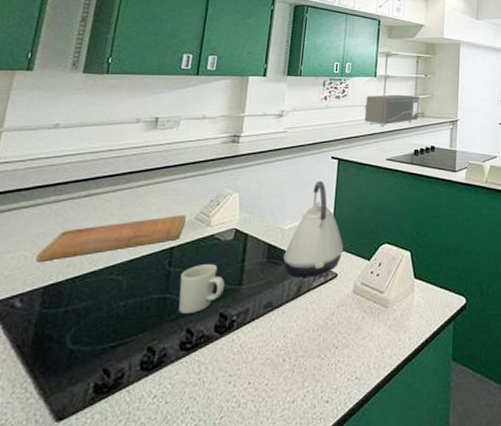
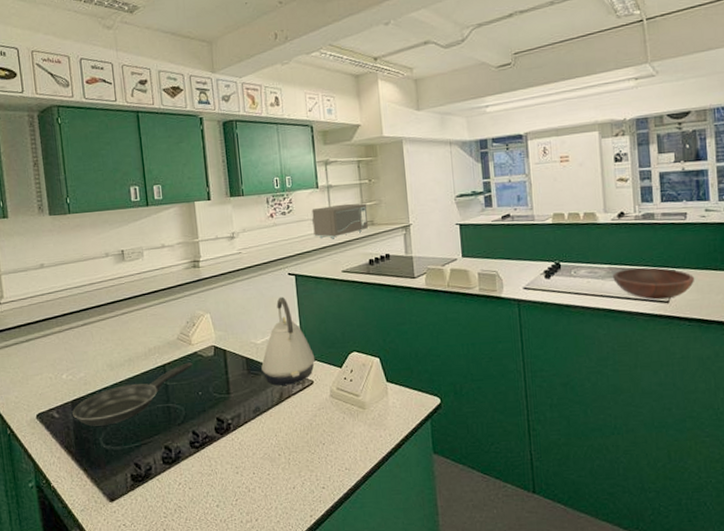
cutting board: present [35,215,186,261] -> none [58,336,170,381]
frying pan: none [40,246,206,320] -> present [72,362,193,426]
mug: present [178,264,225,314] -> none [176,377,216,419]

